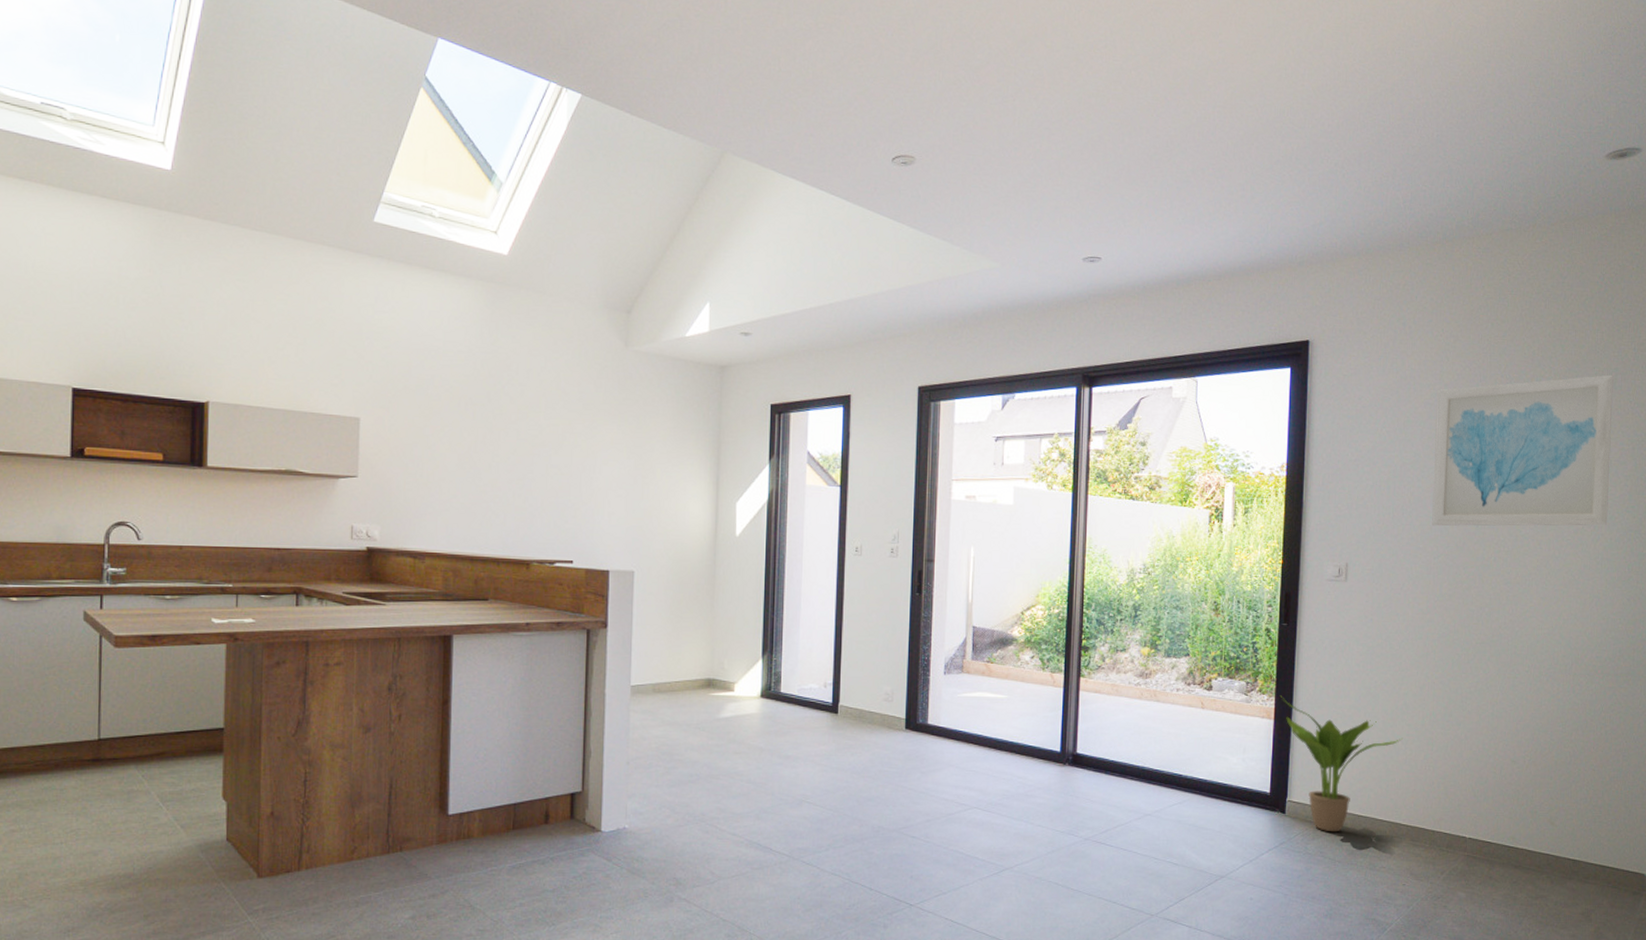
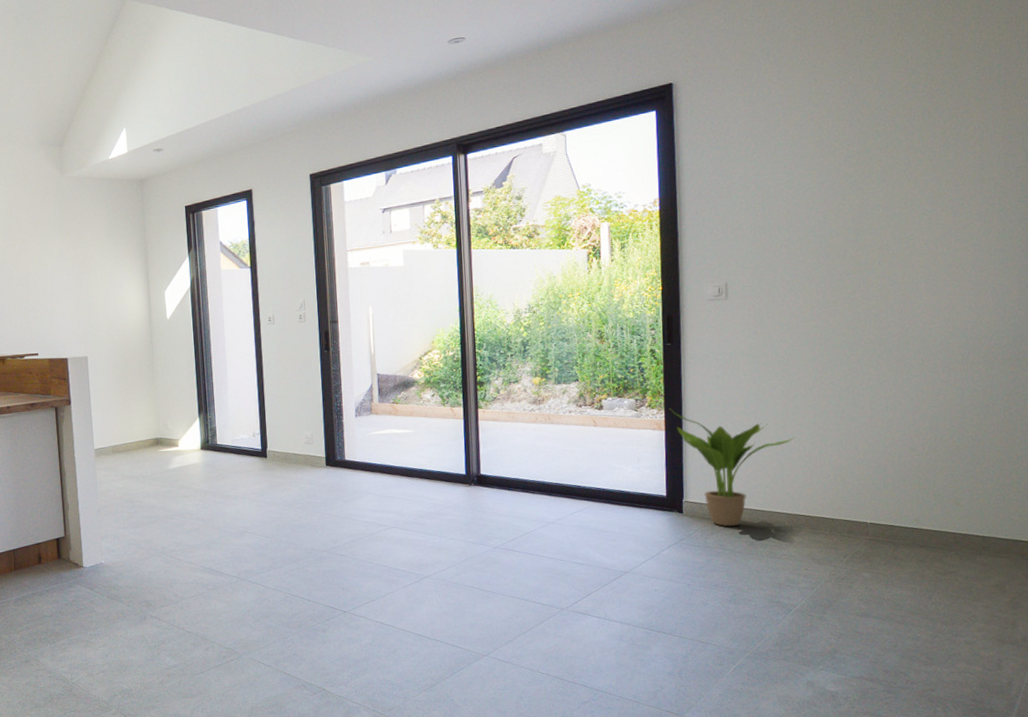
wall art: present [1432,374,1613,526] -> none [807,71,999,239]

